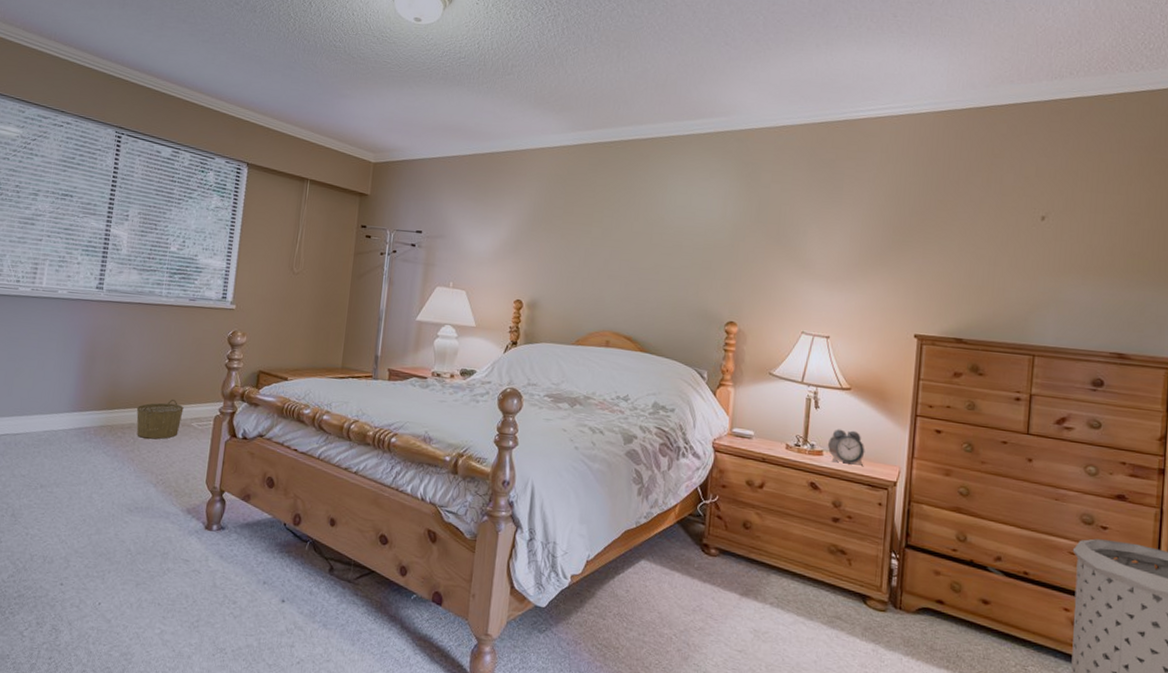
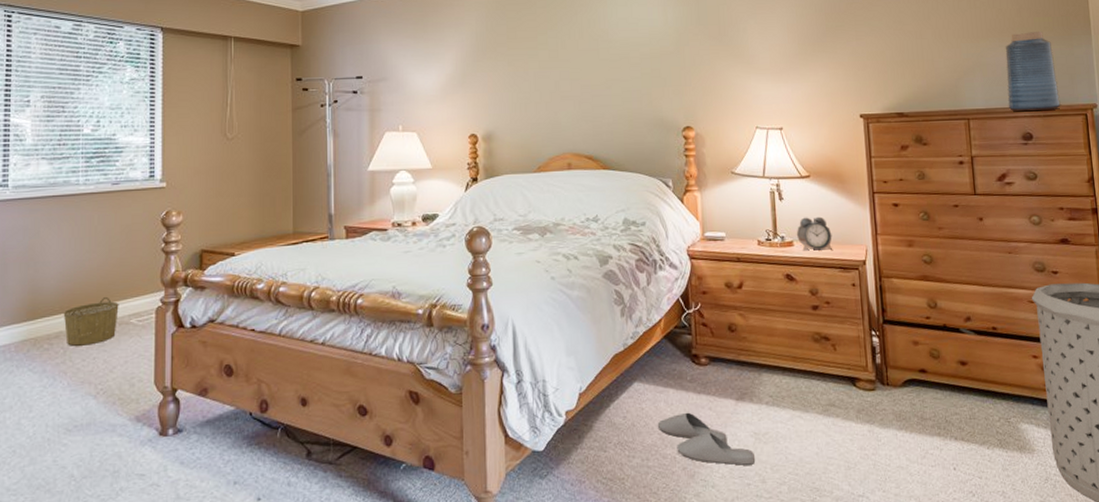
slippers: none [658,597,752,660] -> present [657,412,756,465]
vase: none [1081,273,1143,359] -> present [1005,32,1061,112]

